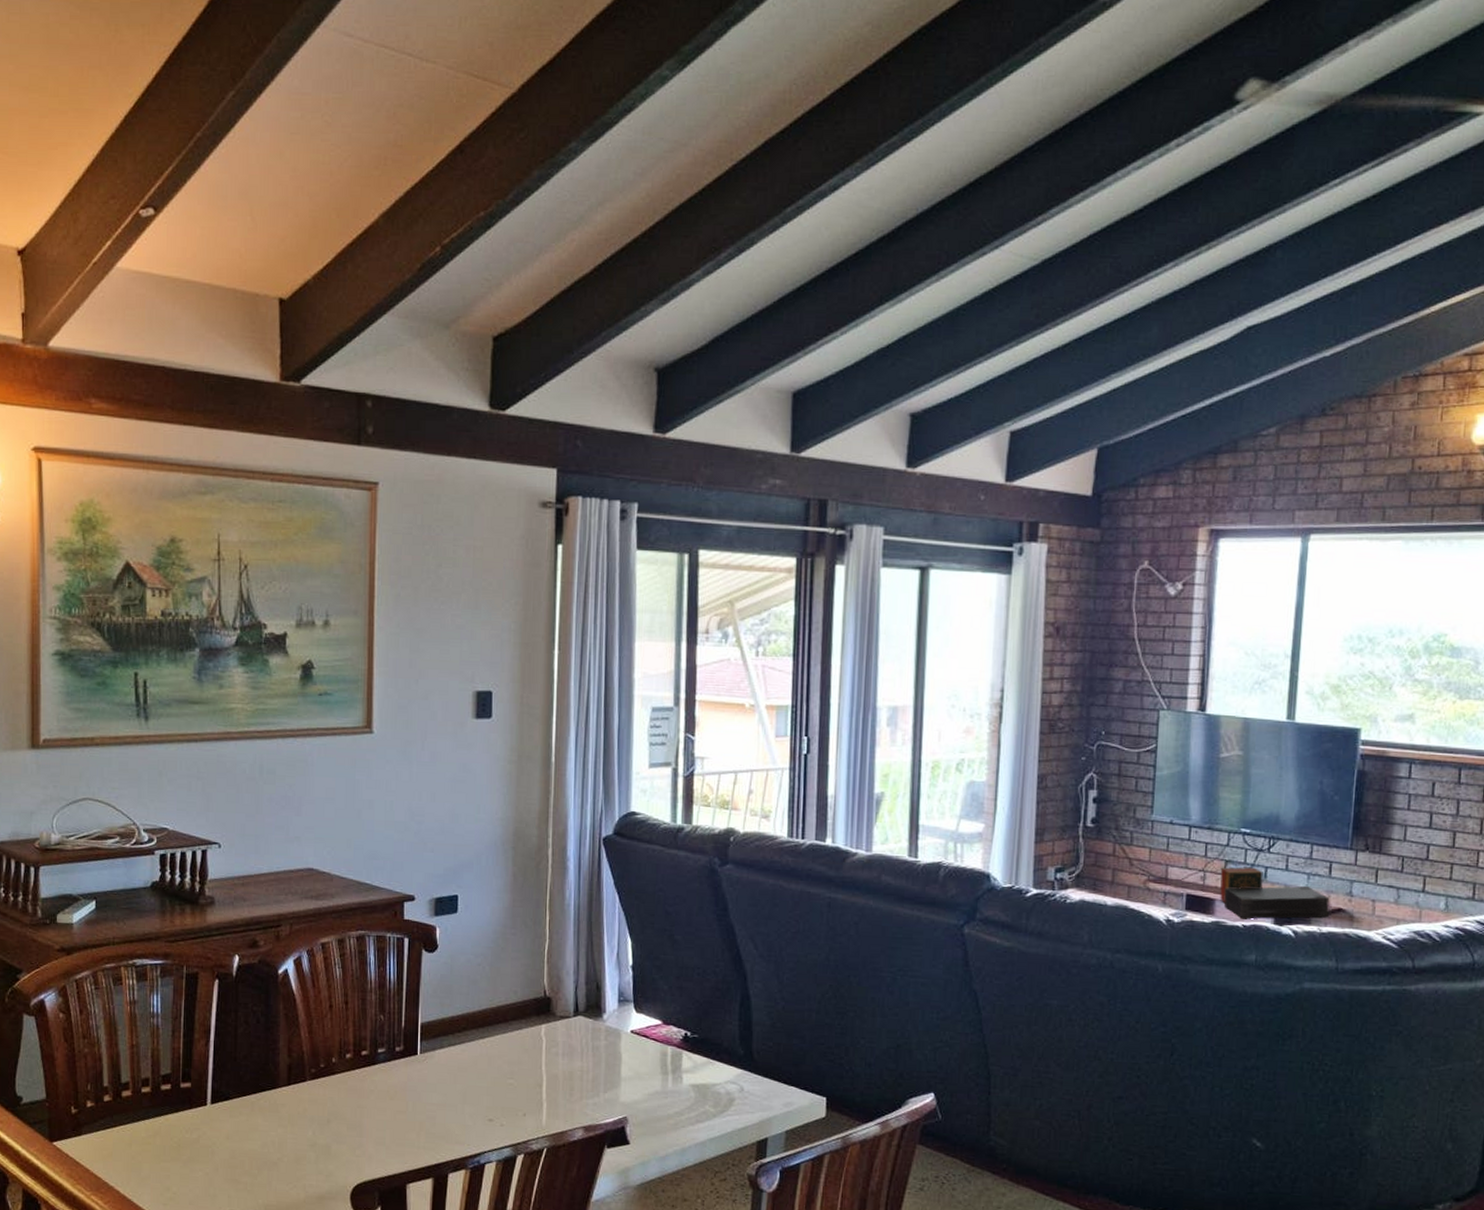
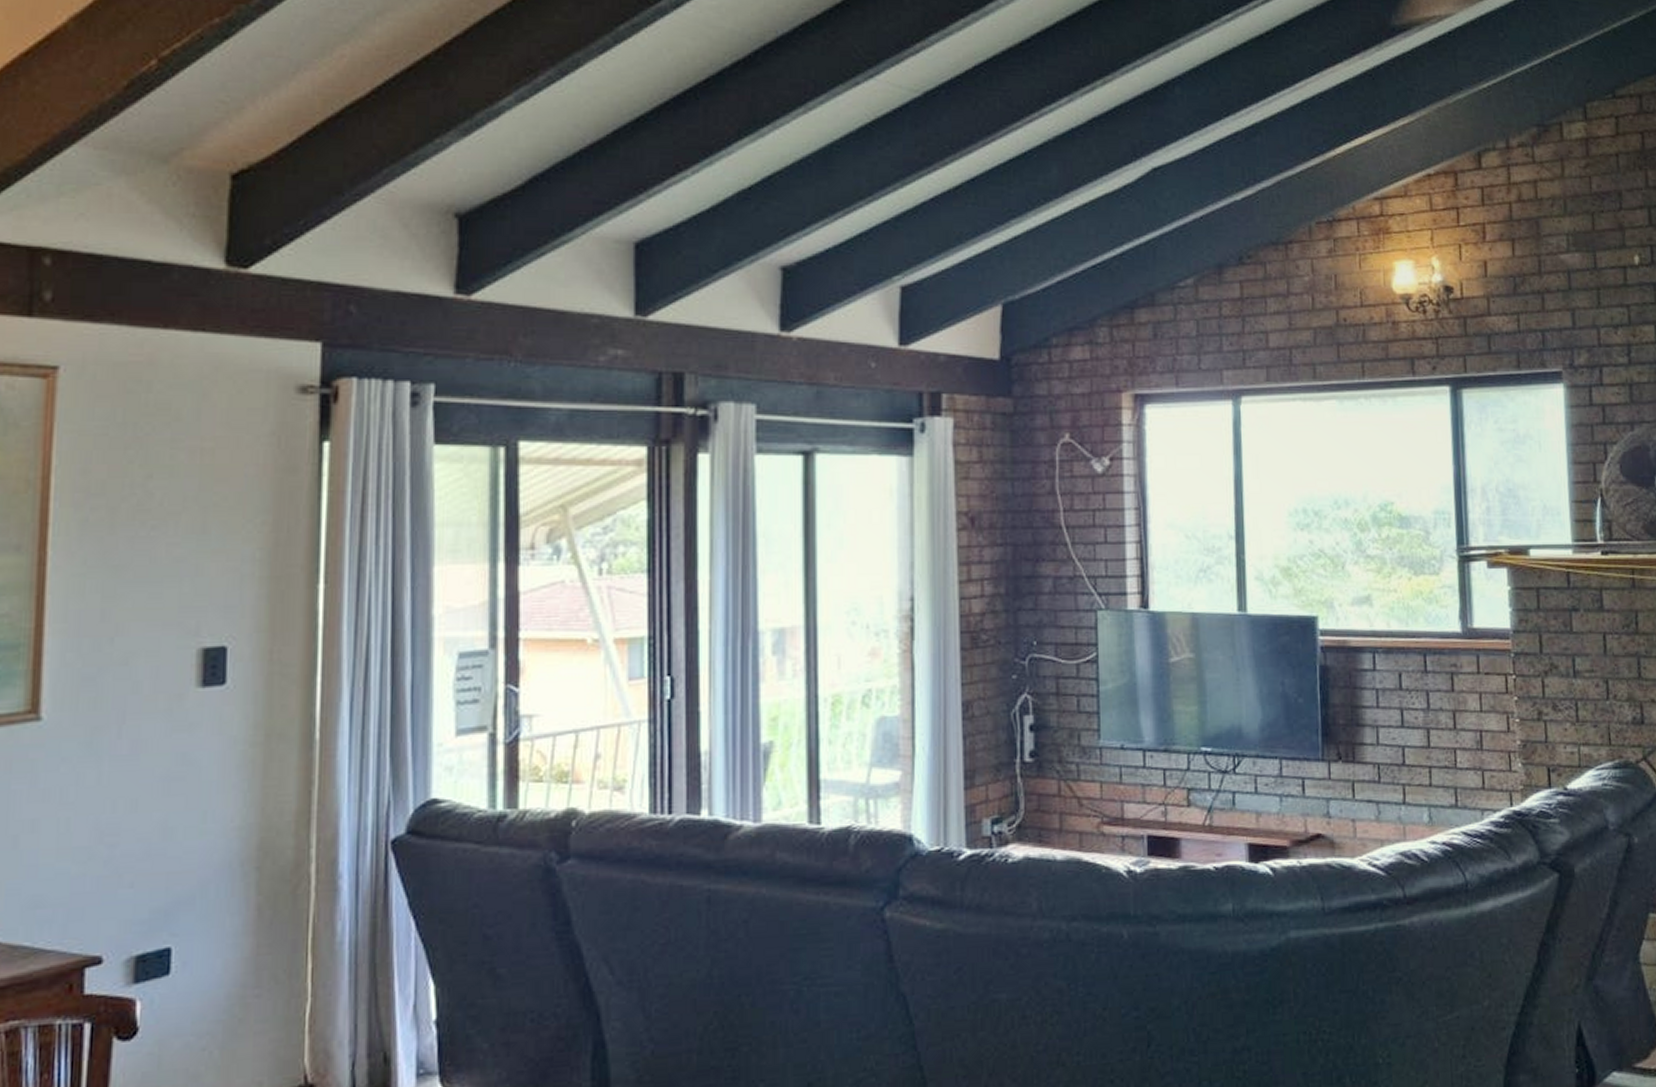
decorative box: present [1220,867,1263,903] -> none [1183,794,1232,841]
game console: present [1224,886,1330,919] -> none [1190,811,1308,860]

